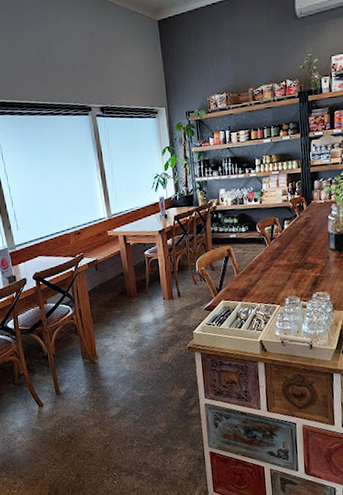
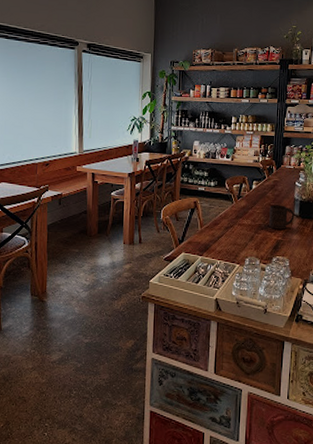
cup: none [304,241,331,266] -> present [269,204,295,230]

